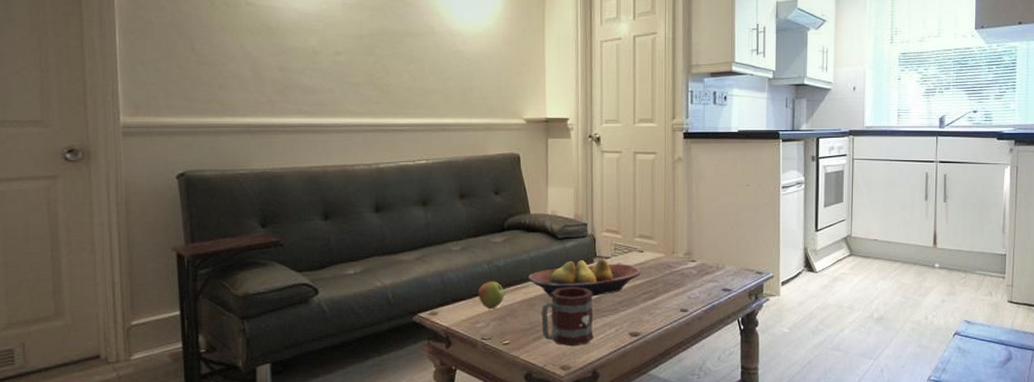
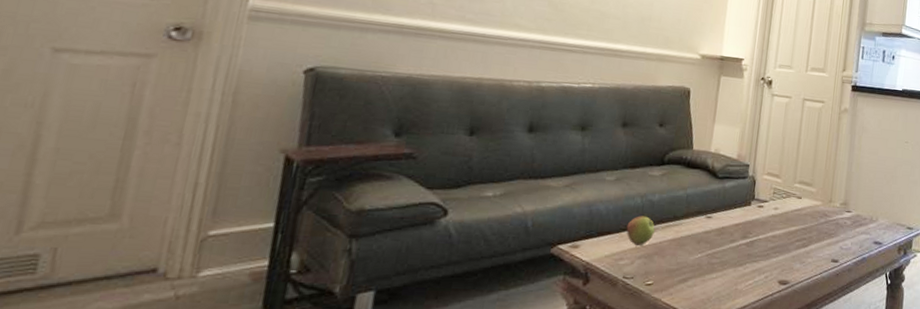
fruit bowl: present [528,258,641,297] -> none [682,201,797,240]
mug: present [541,286,594,347] -> none [689,228,746,292]

